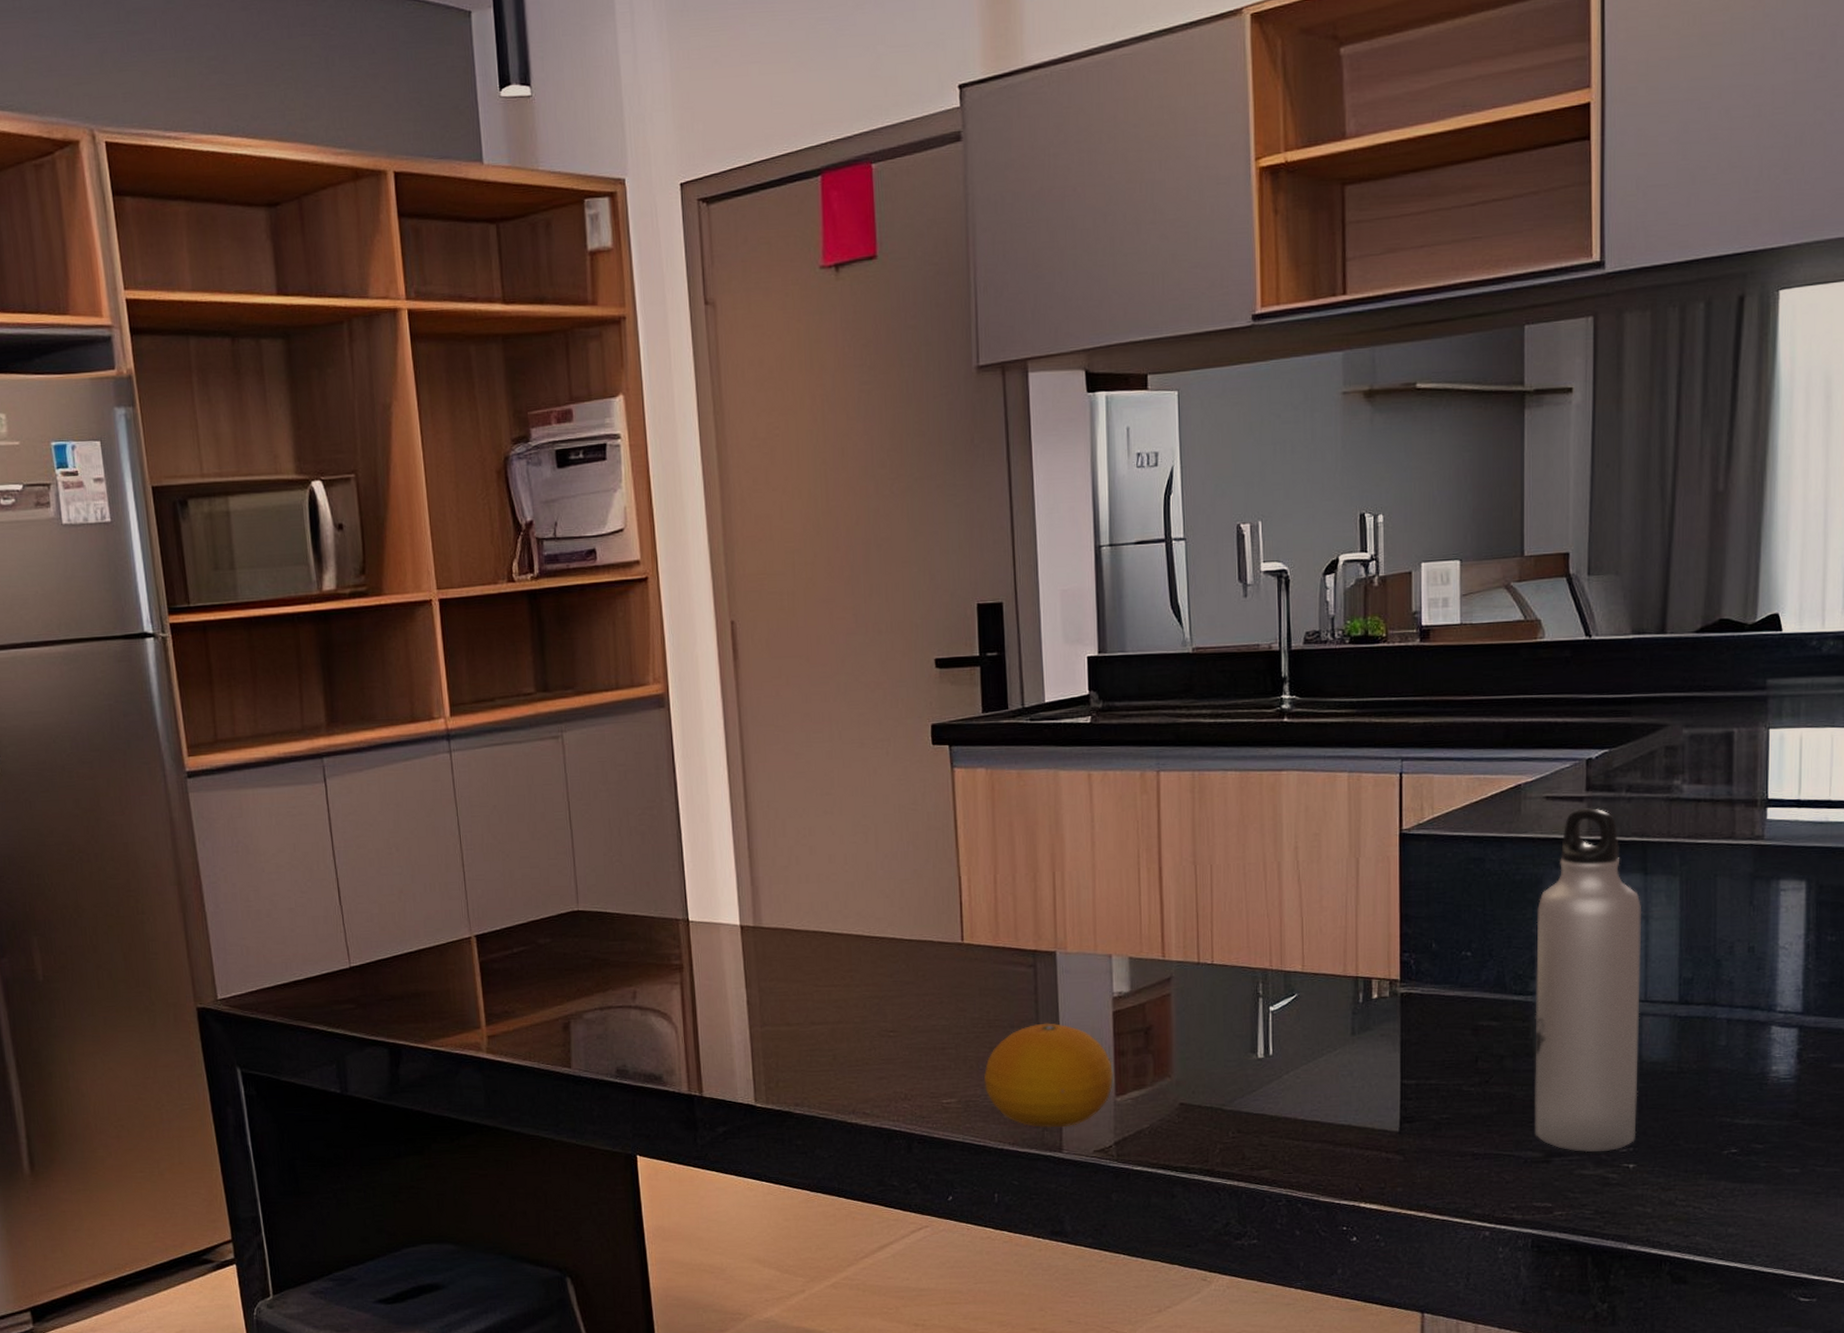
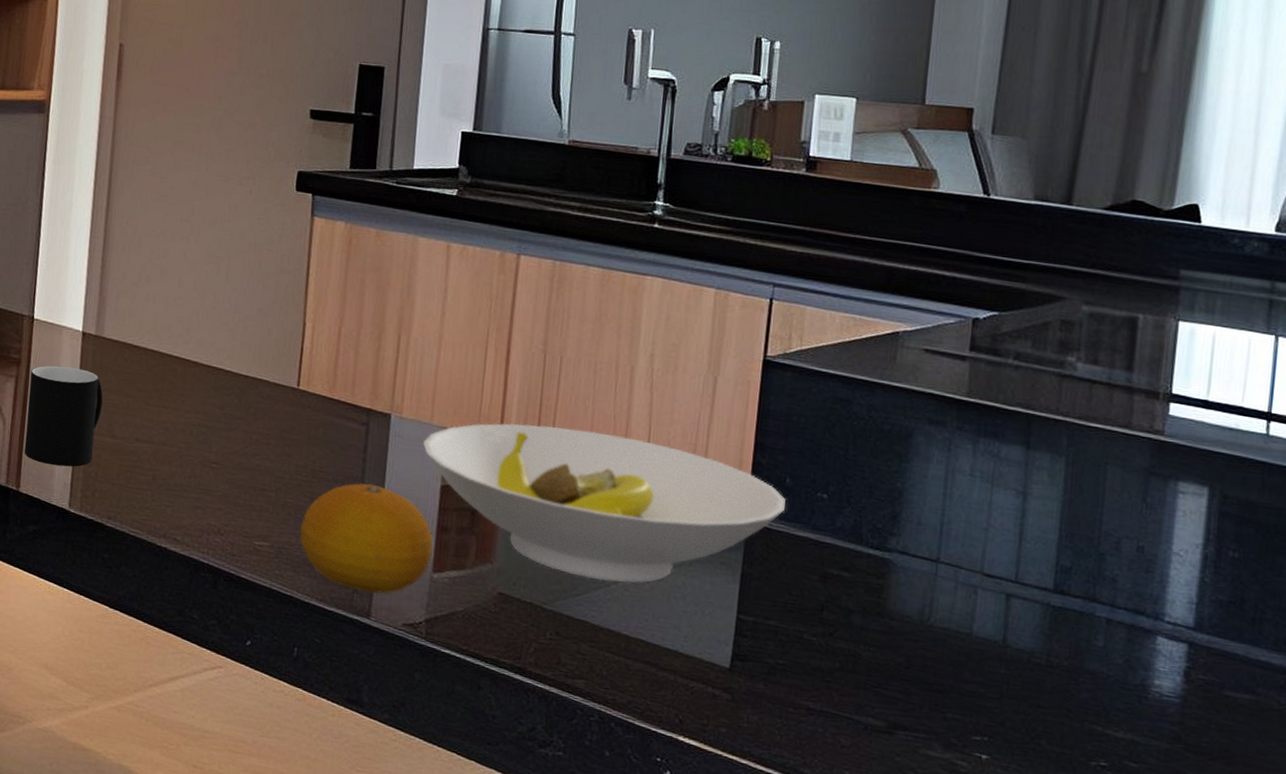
cup: none [694,963,772,1064] -> present [24,365,103,467]
bowl: none [1091,931,1434,1074] -> present [423,423,786,583]
water bottle: present [1535,808,1641,1153] -> none [878,367,1020,736]

